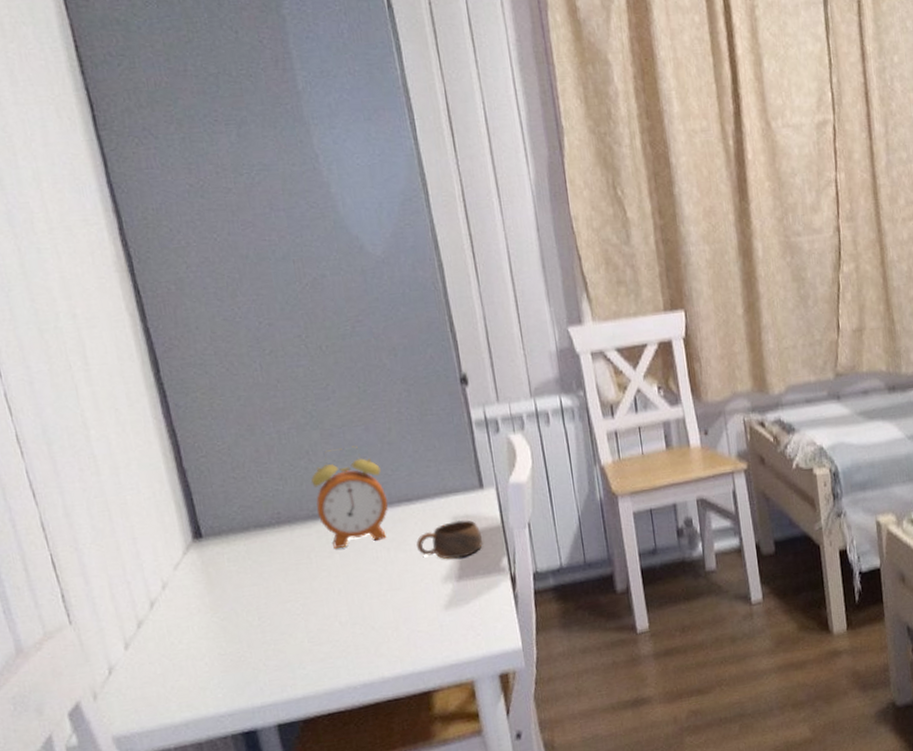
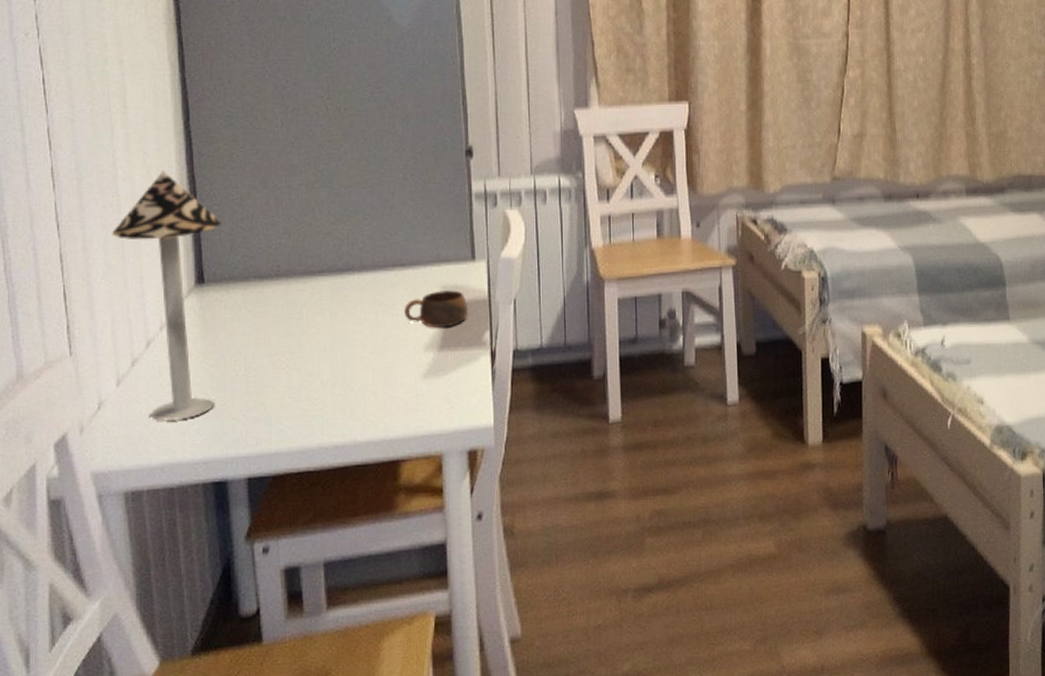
table lamp: none [93,426,233,679] -> present [111,170,222,422]
alarm clock: present [310,445,388,548] -> none [312,207,383,306]

